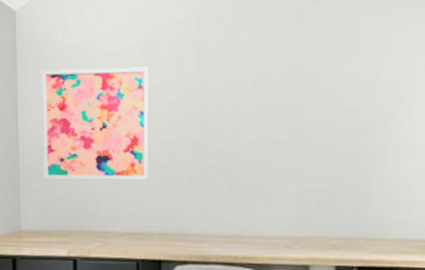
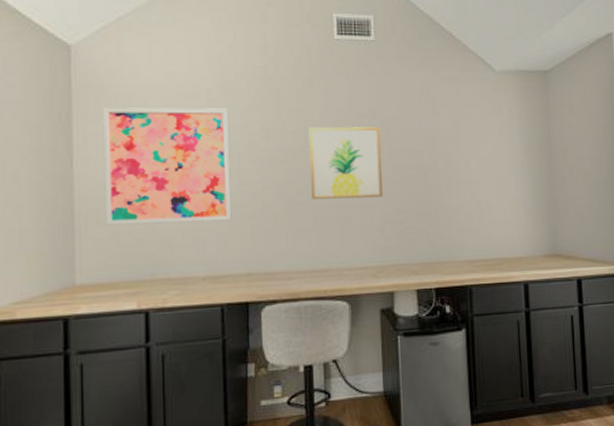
wall art: none [227,82,308,162] -> present [308,127,383,199]

